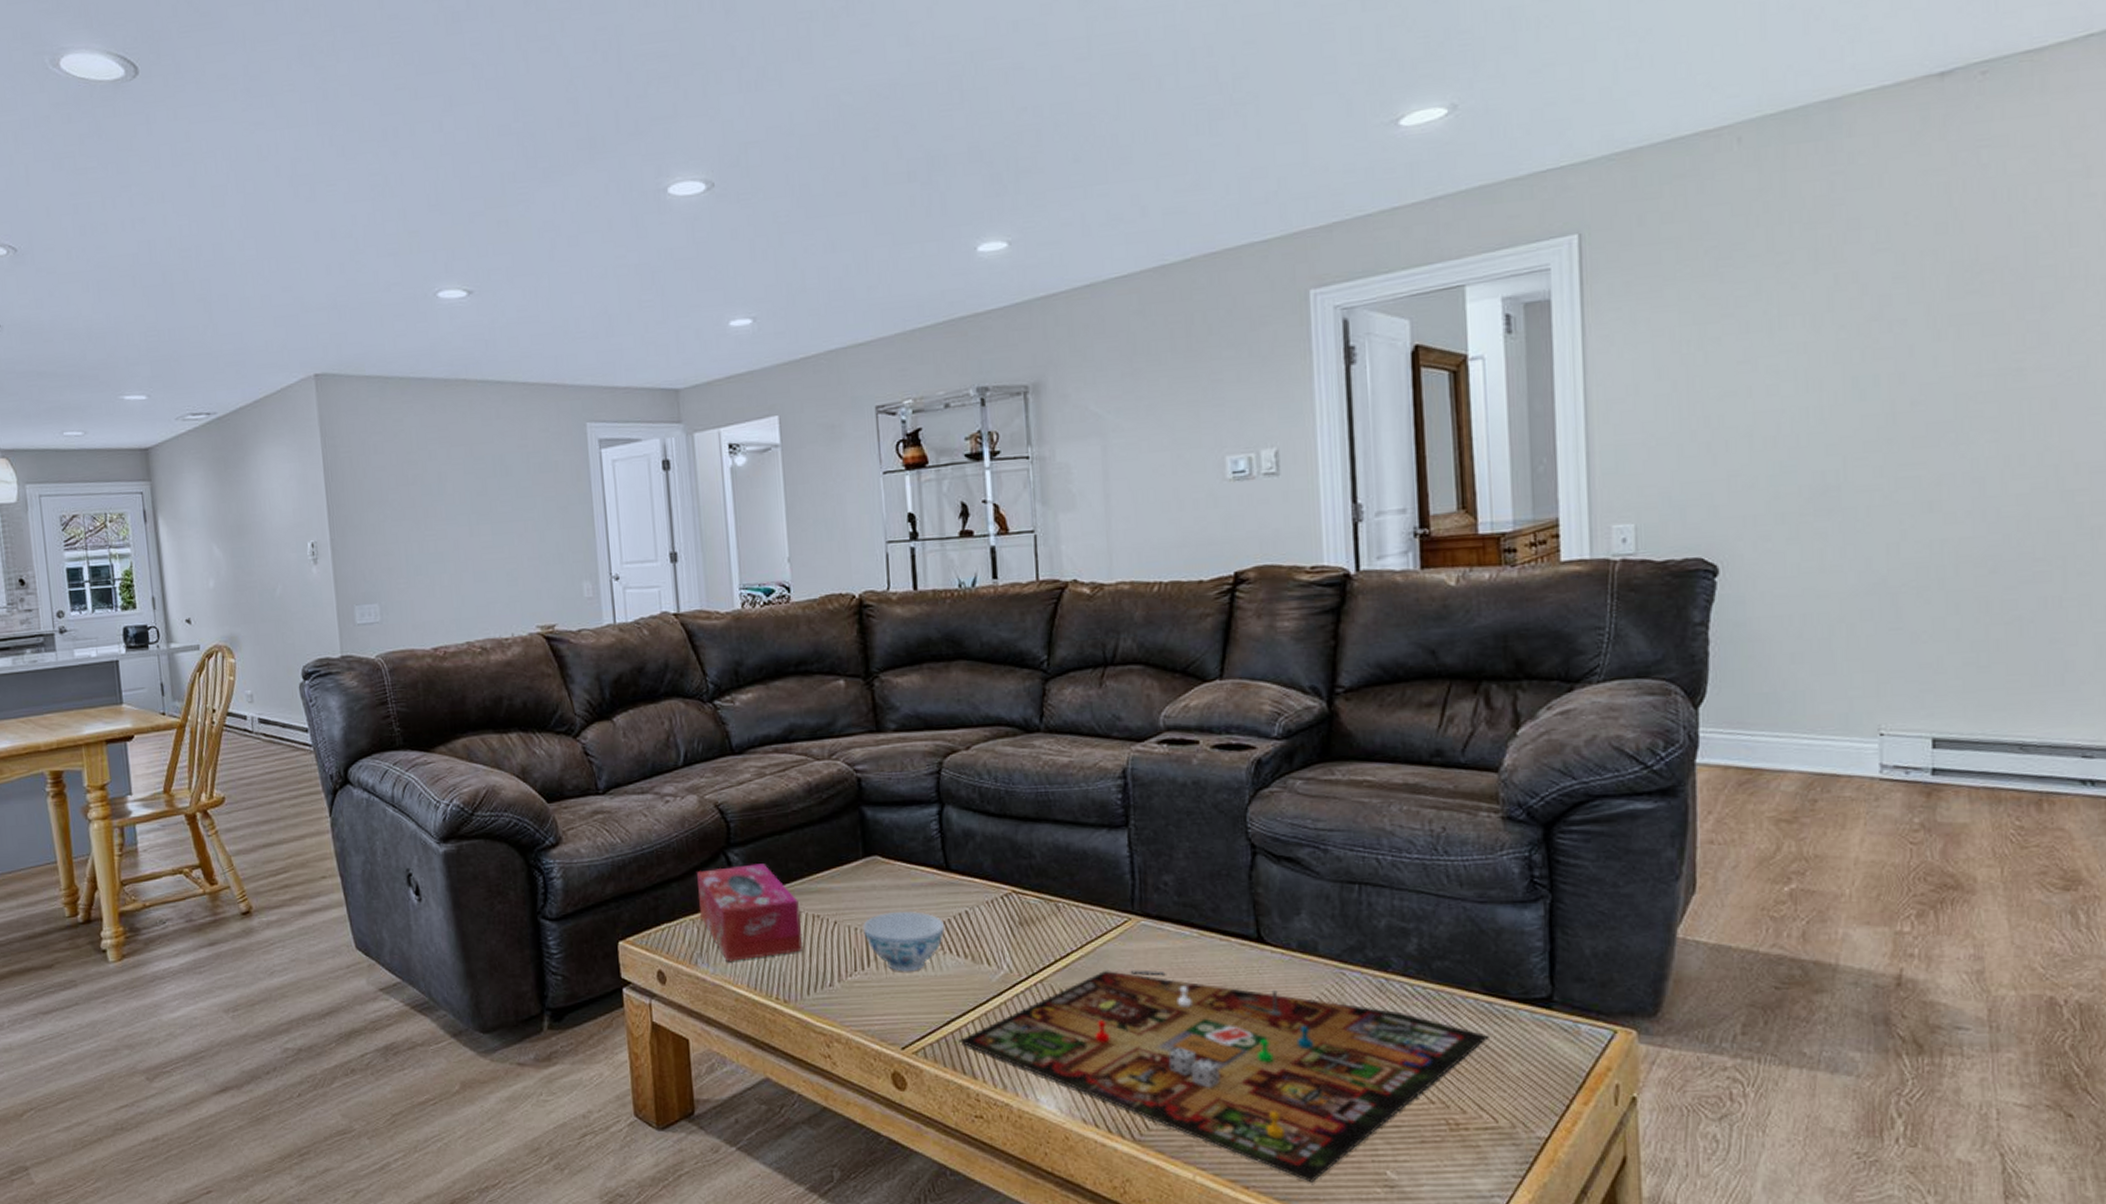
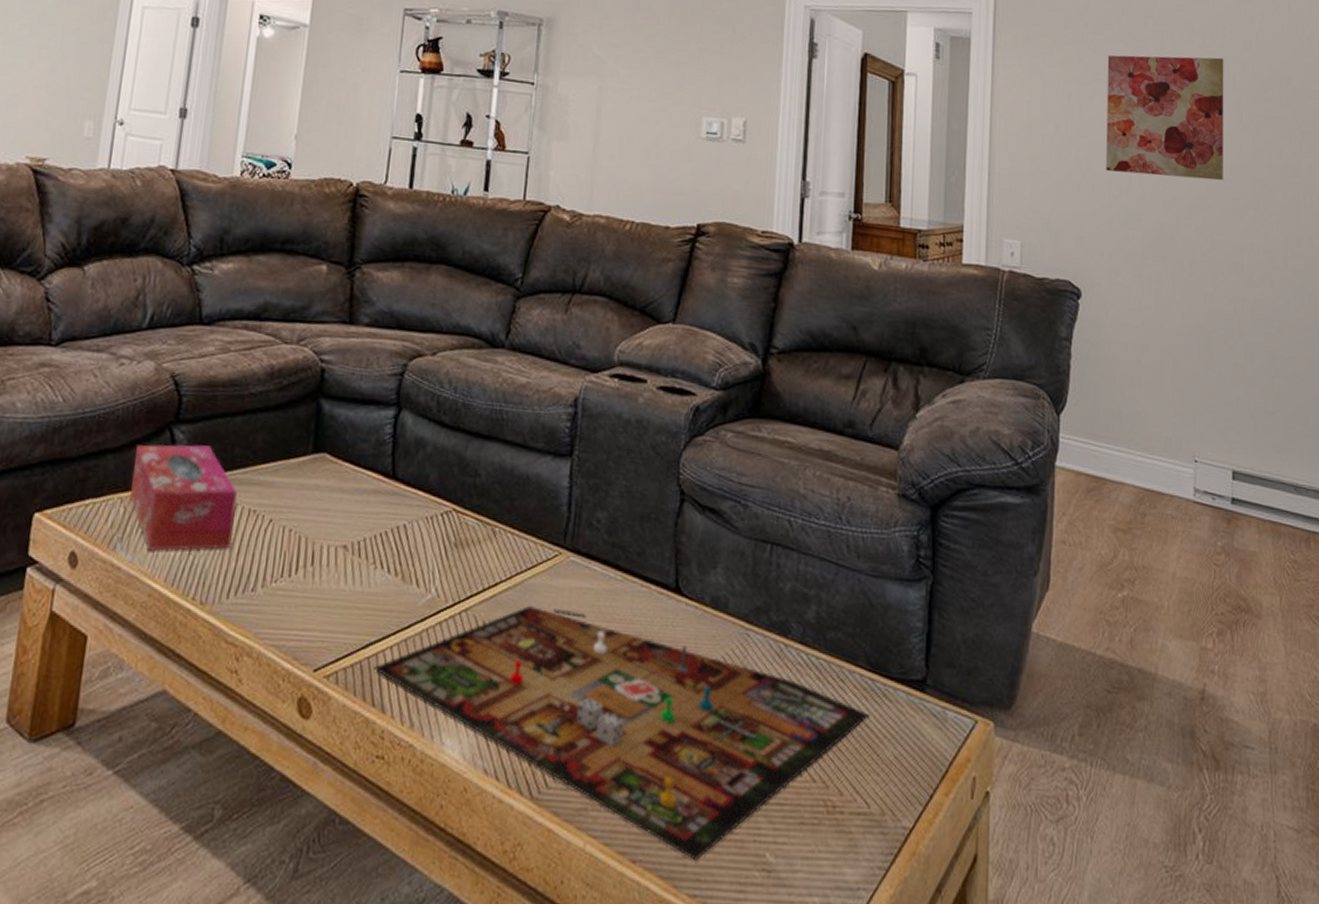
bowl: present [863,911,944,972] -> none [297,516,380,585]
wall art: none [1739,252,1910,423] -> present [1106,55,1224,181]

